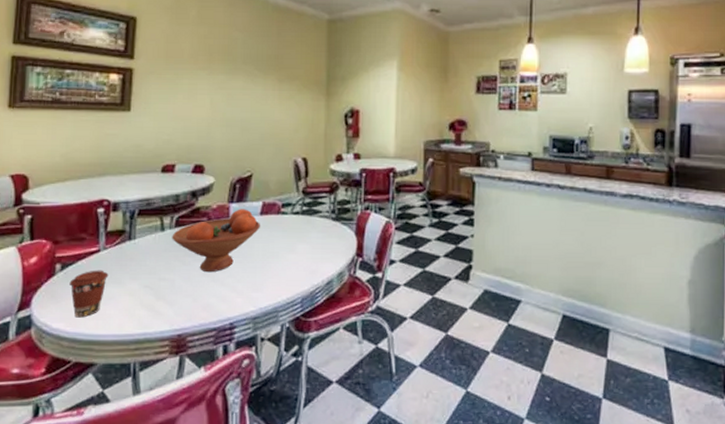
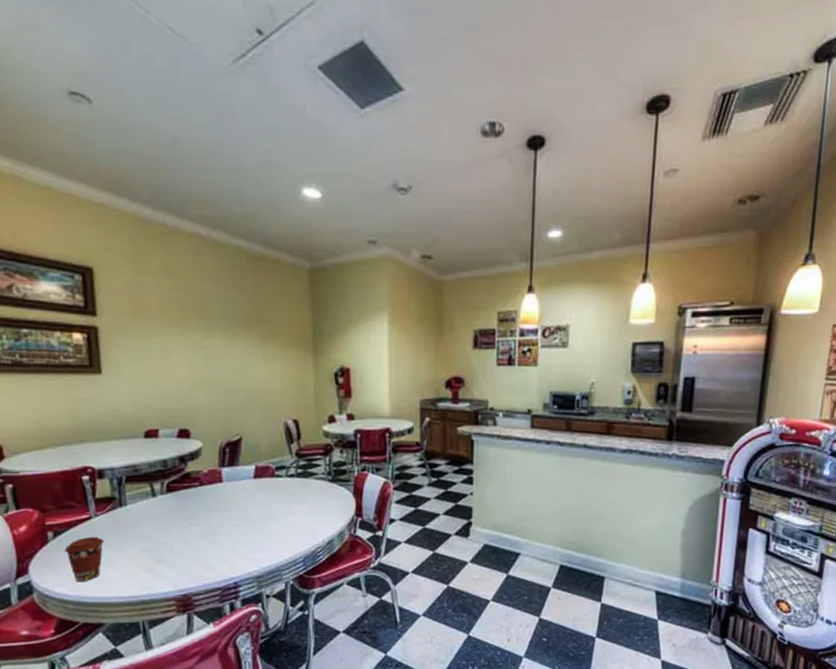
fruit bowl: present [172,209,260,272] -> none [164,473,255,535]

